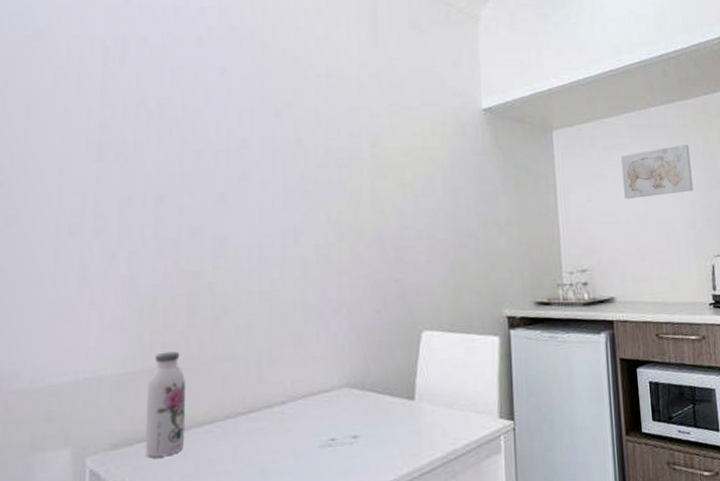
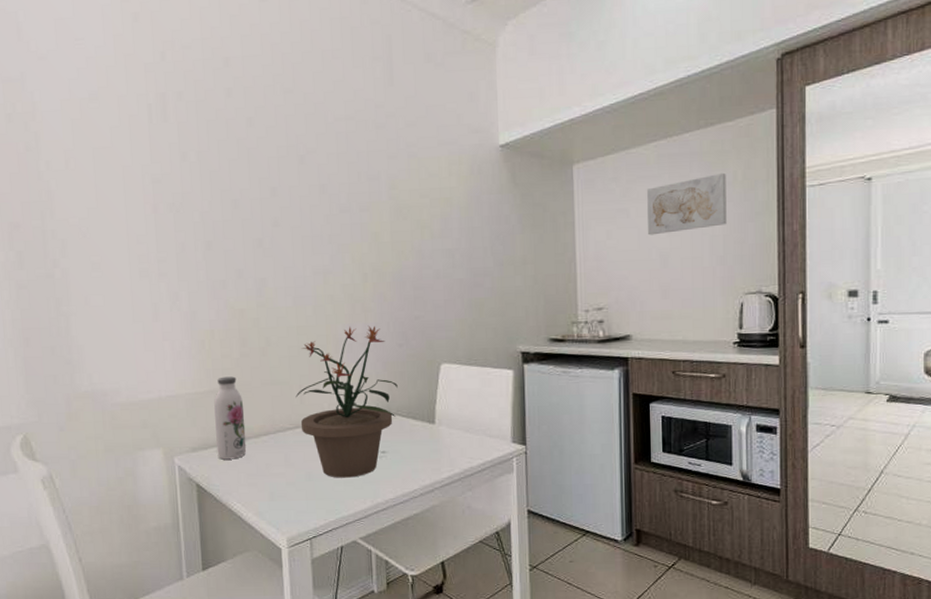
potted plant: none [252,289,374,473] -> present [295,325,398,478]

